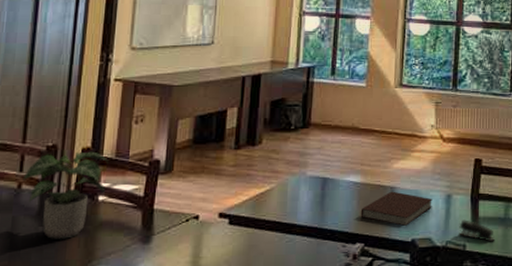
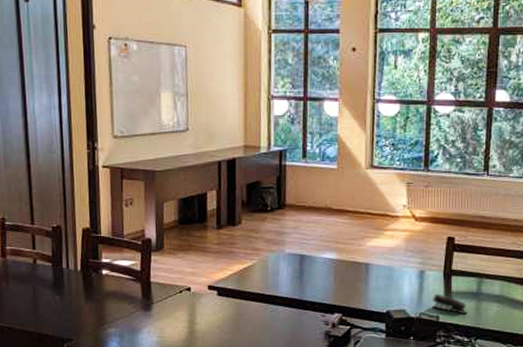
potted plant: present [22,151,108,240] -> none [36,231,107,307]
notebook: present [360,191,432,226] -> none [337,267,406,299]

